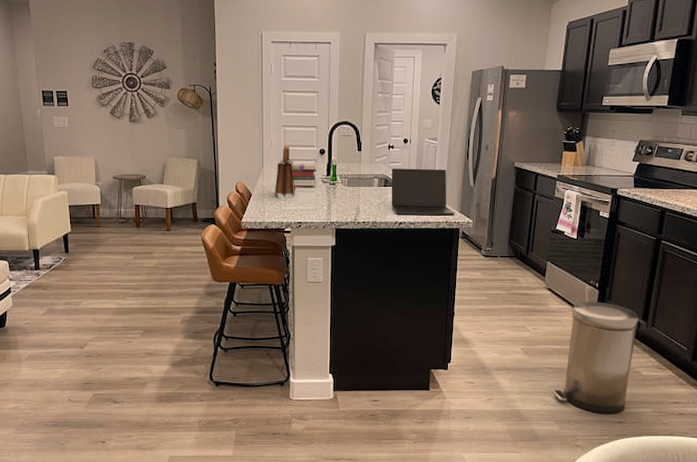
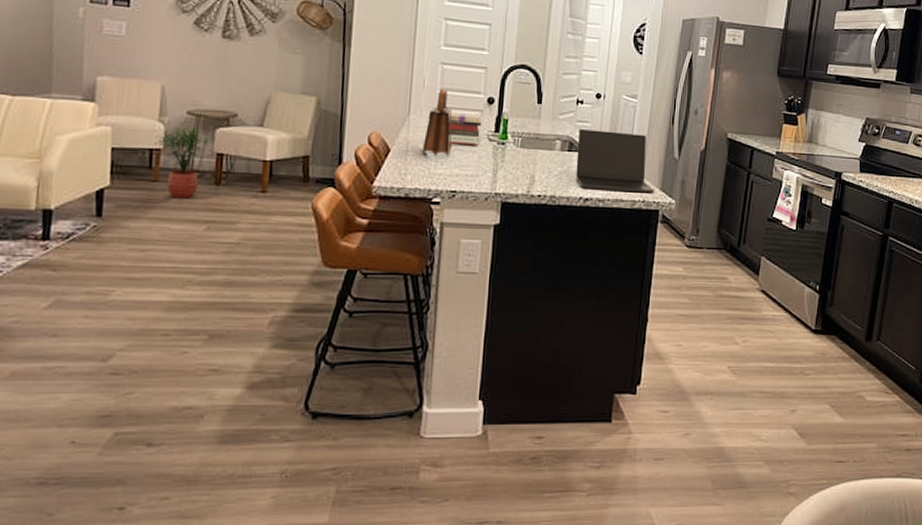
potted plant: none [94,187,131,238] -> present [154,127,212,199]
pedal bin: present [552,302,647,415] -> none [763,308,872,452]

